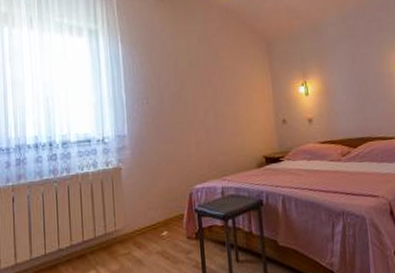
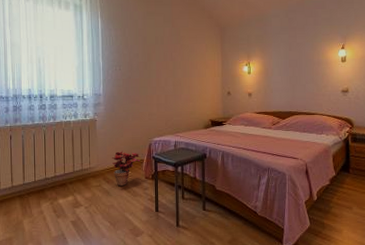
potted plant: none [142,204,179,252] -> present [111,150,140,187]

